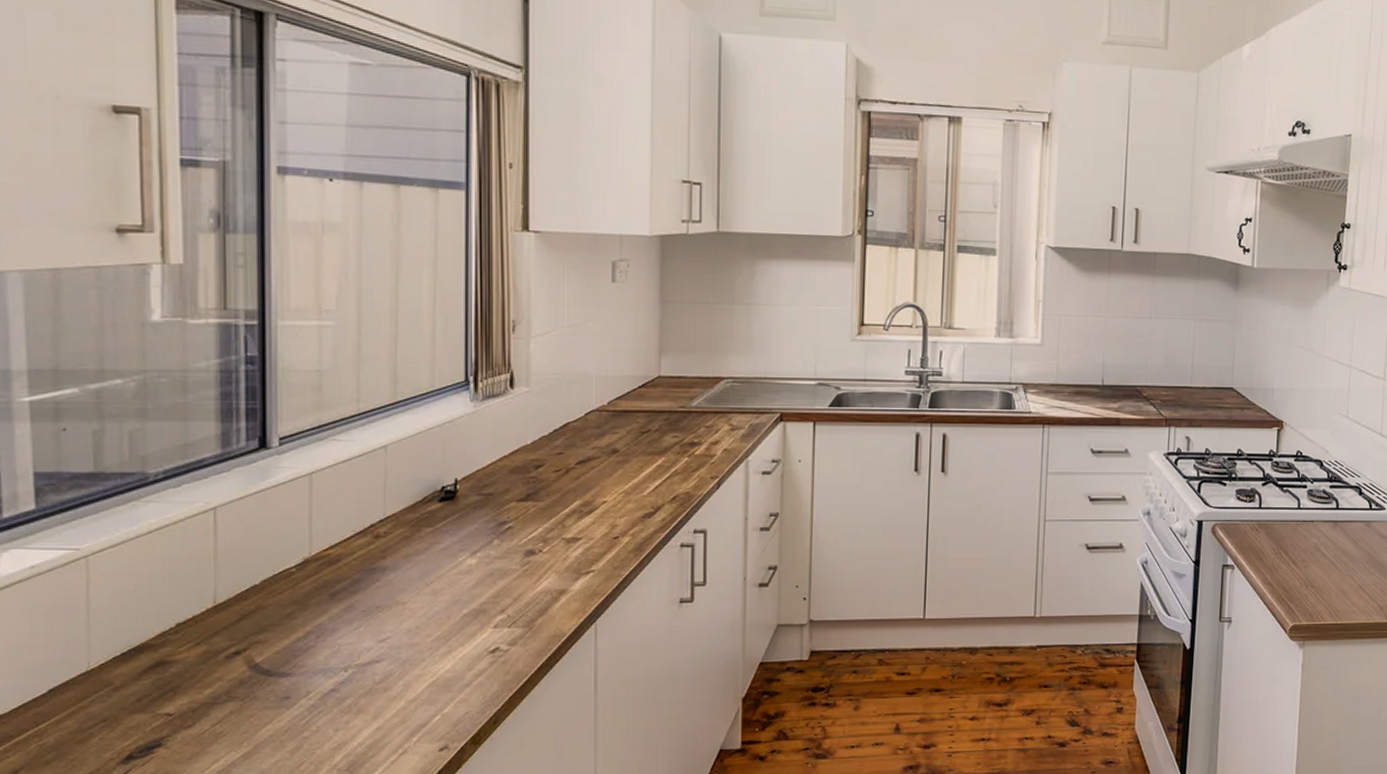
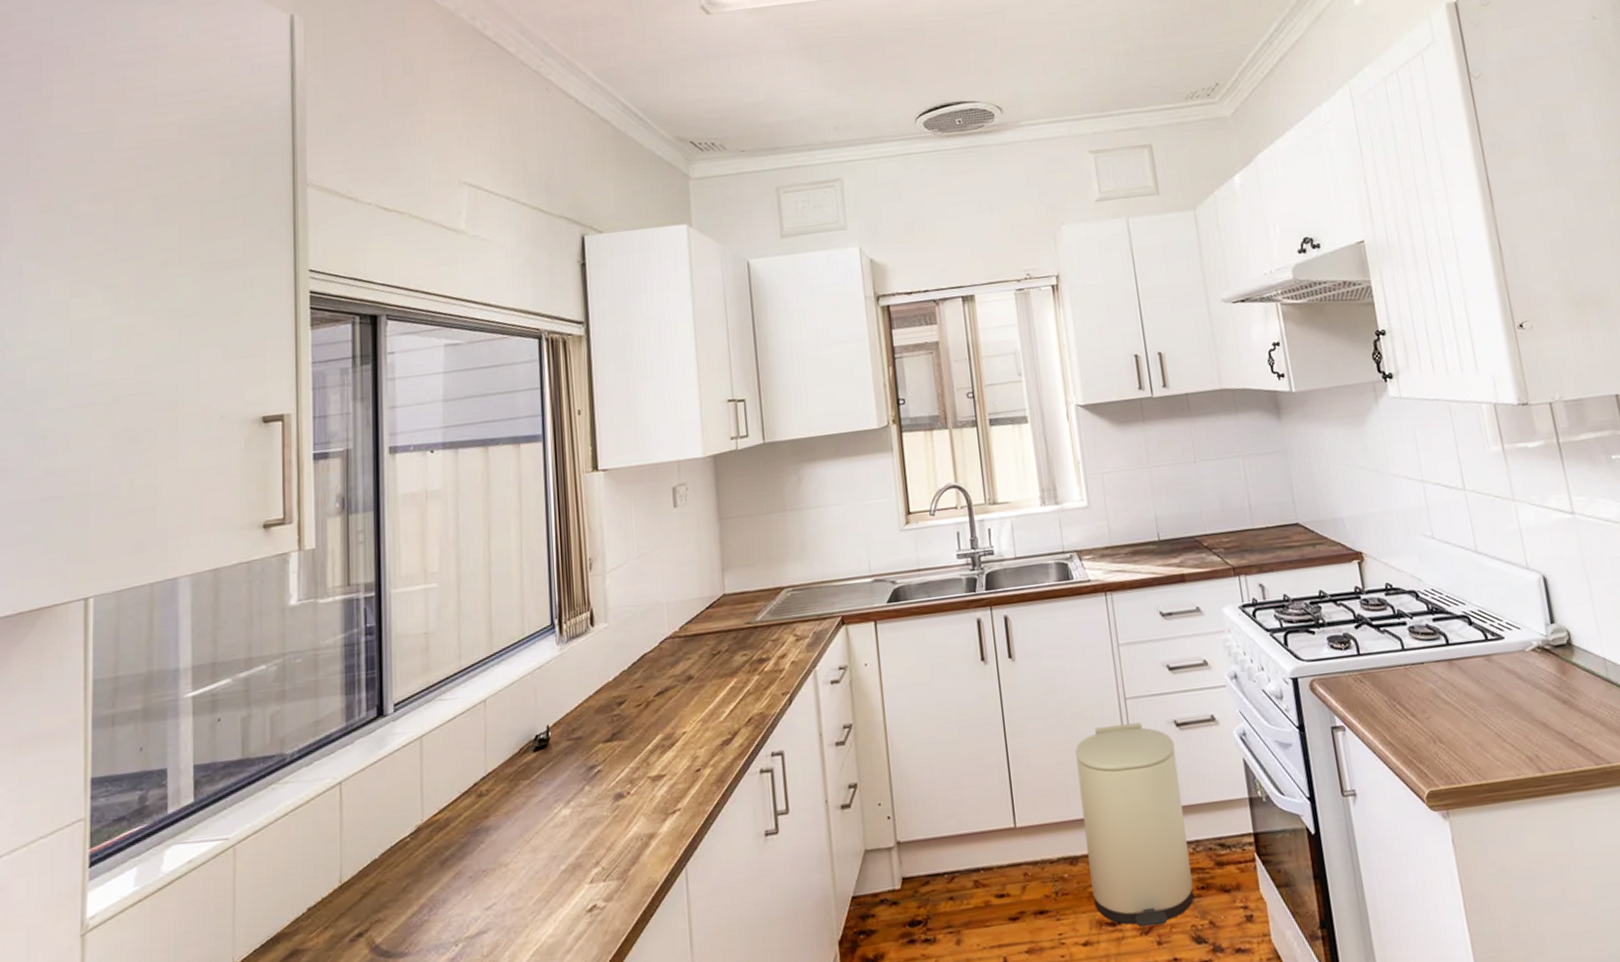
pedal bin: none [986,541,1083,710] -> present [1075,722,1194,928]

